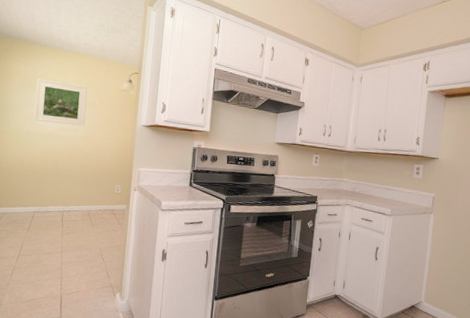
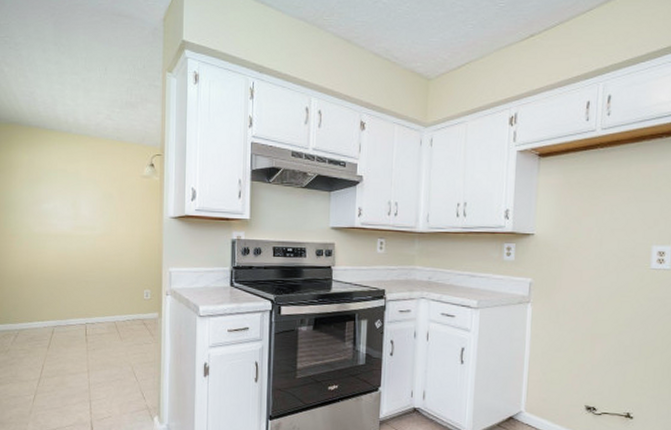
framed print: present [34,78,88,126] -> none [44,169,104,223]

